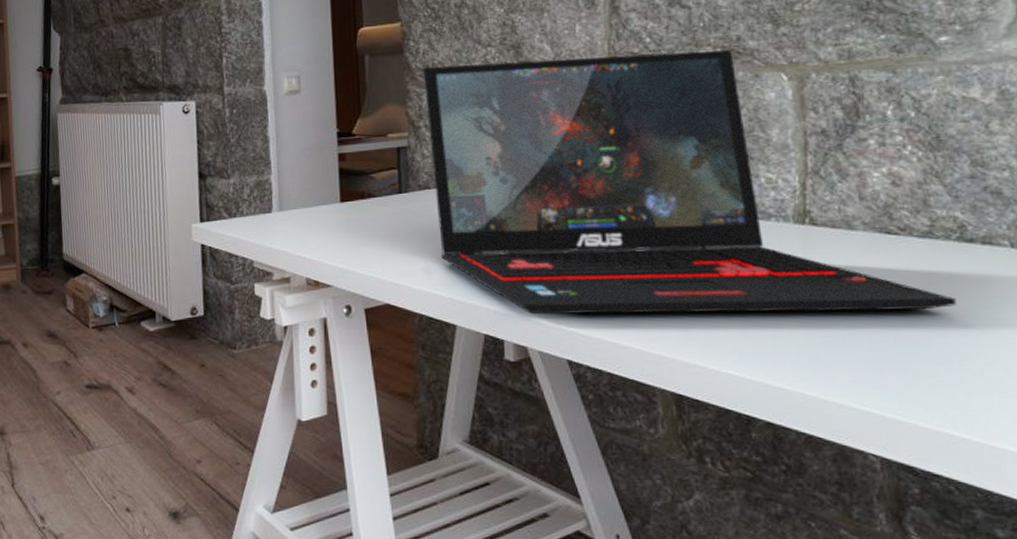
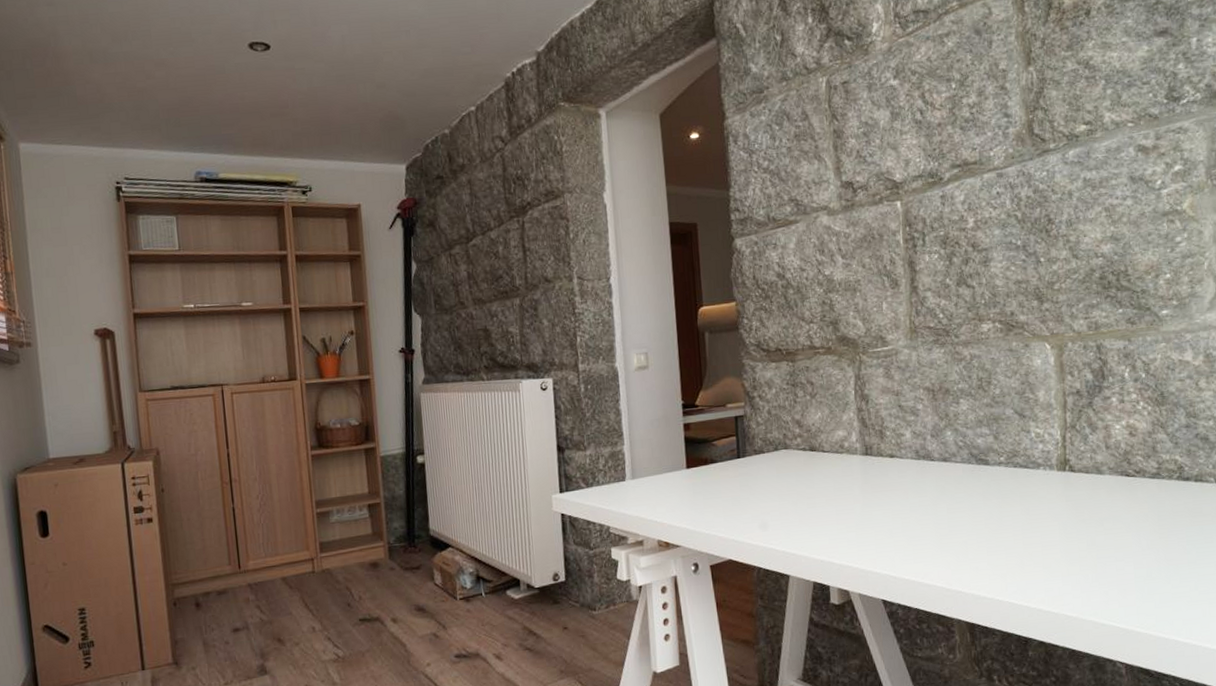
laptop: present [423,50,956,315] -> none [756,323,1178,562]

